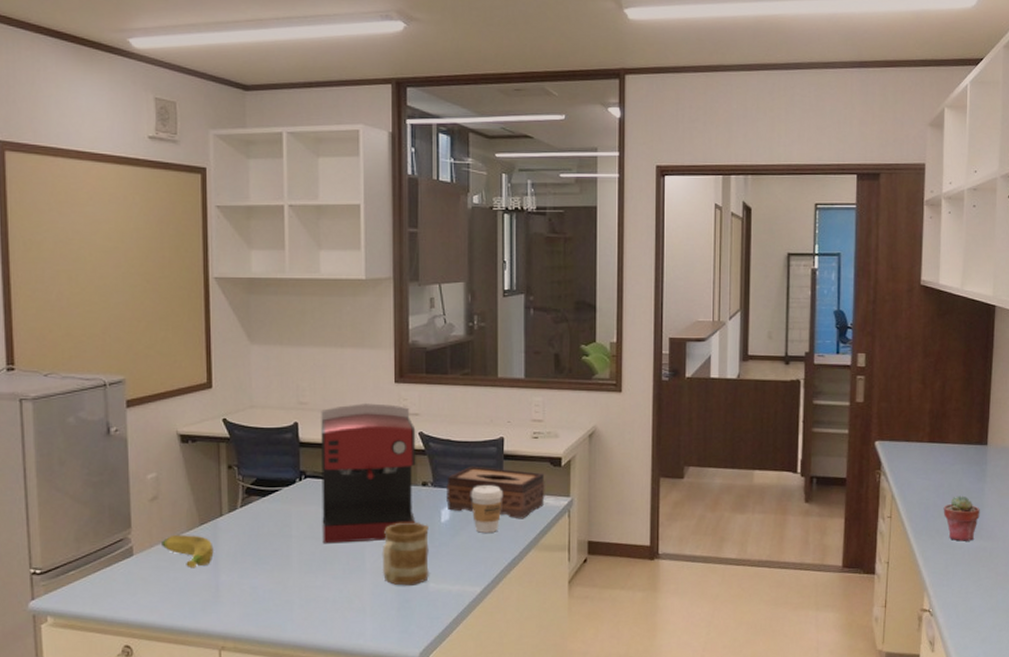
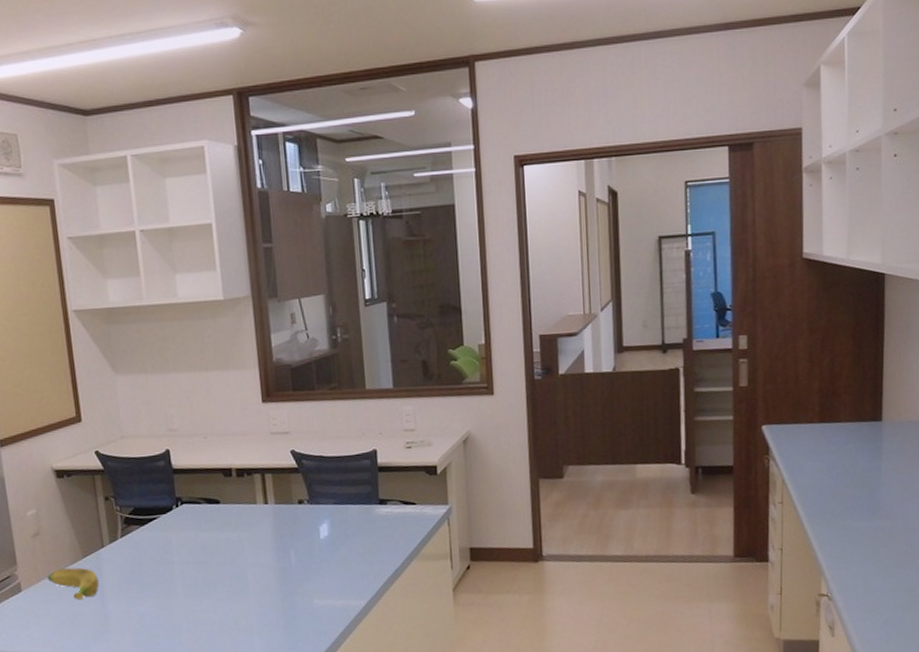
coffee maker: present [321,403,416,544] -> none [191,424,295,568]
mug: present [382,522,429,586] -> none [263,540,313,604]
tissue box: present [446,466,545,519] -> none [322,480,423,531]
coffee cup: present [471,485,502,533] -> none [348,498,380,547]
potted succulent: present [943,495,980,541] -> none [837,475,877,523]

